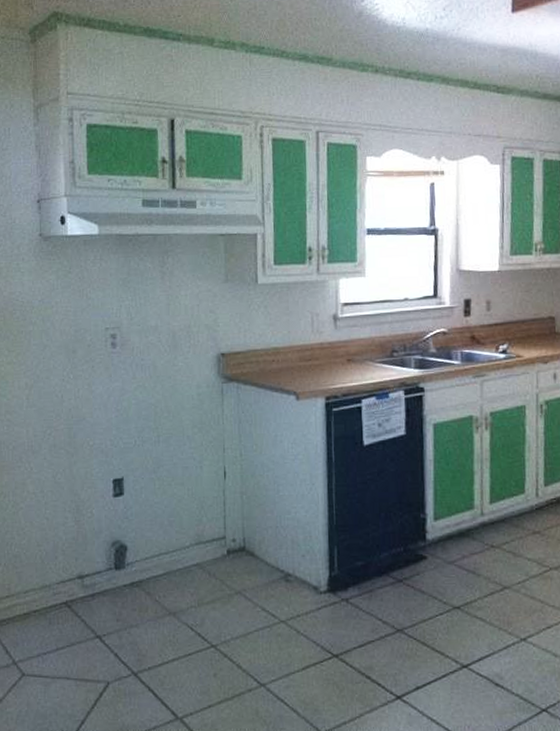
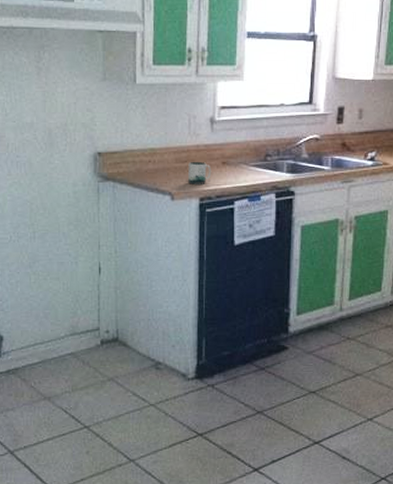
mug: none [312,359,337,383] -> present [188,161,212,184]

